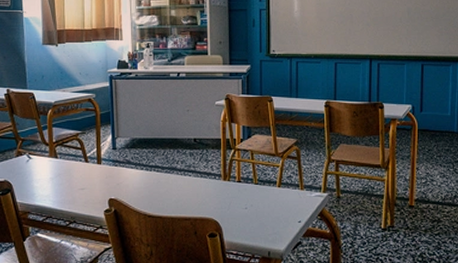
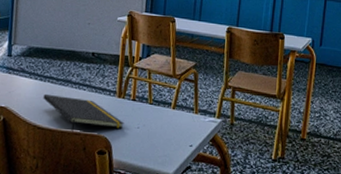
notepad: none [151,182,232,218] -> present [43,93,124,132]

